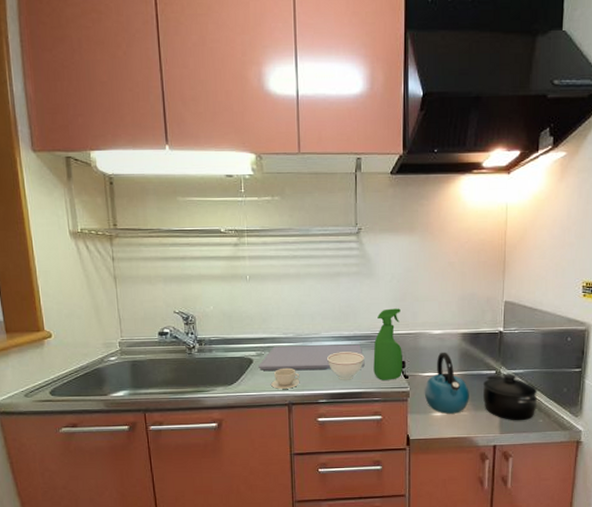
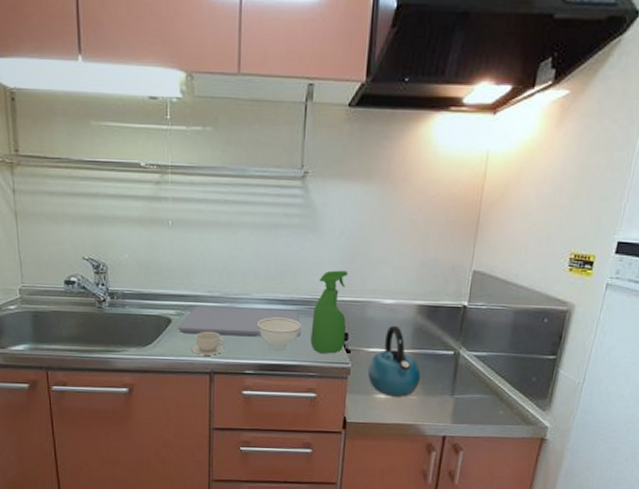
saucepan: present [482,374,538,421] -> none [436,356,502,411]

